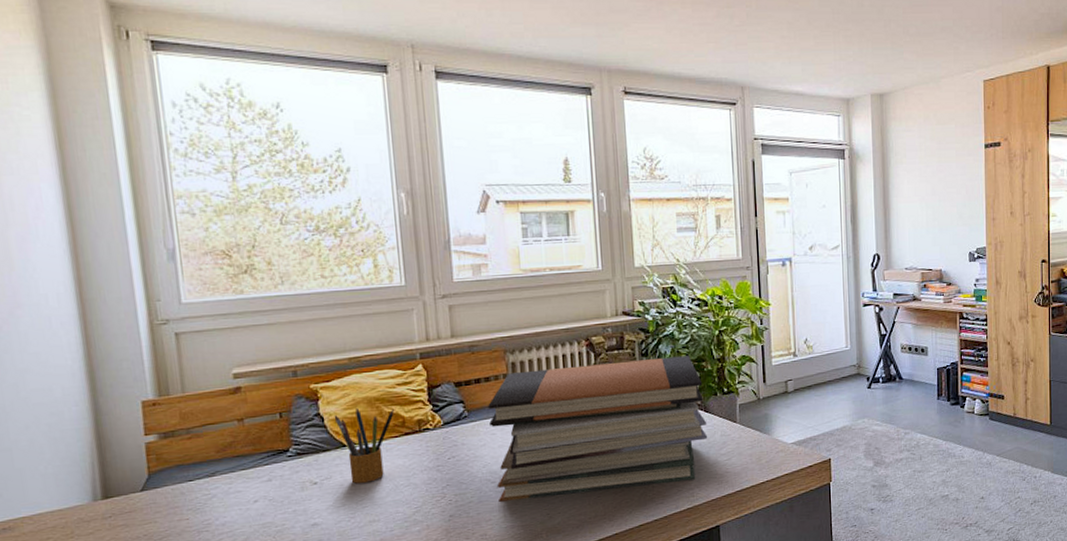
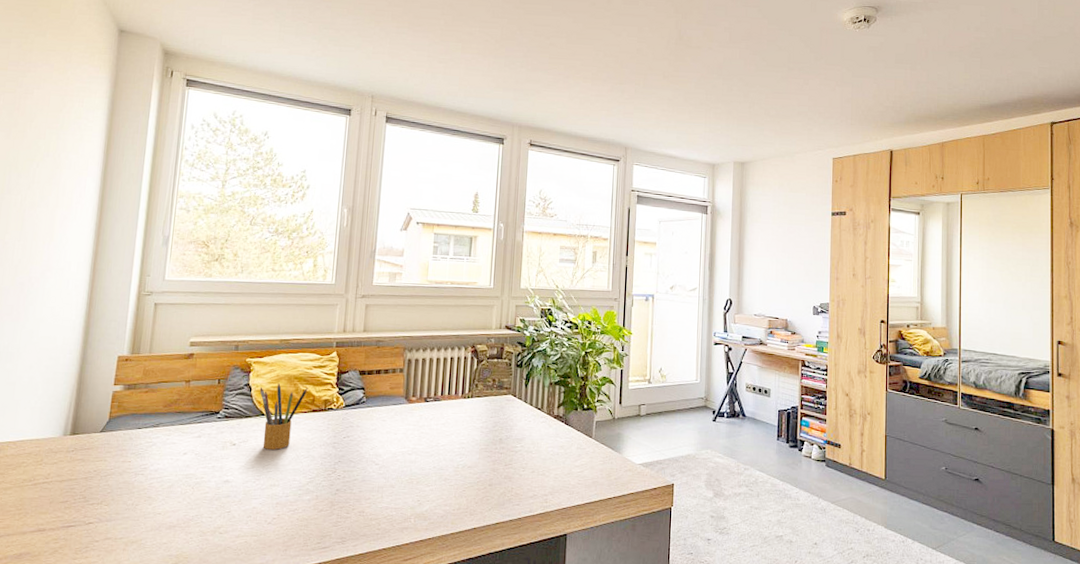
book stack: present [488,355,708,502] -> none [379,368,566,487]

